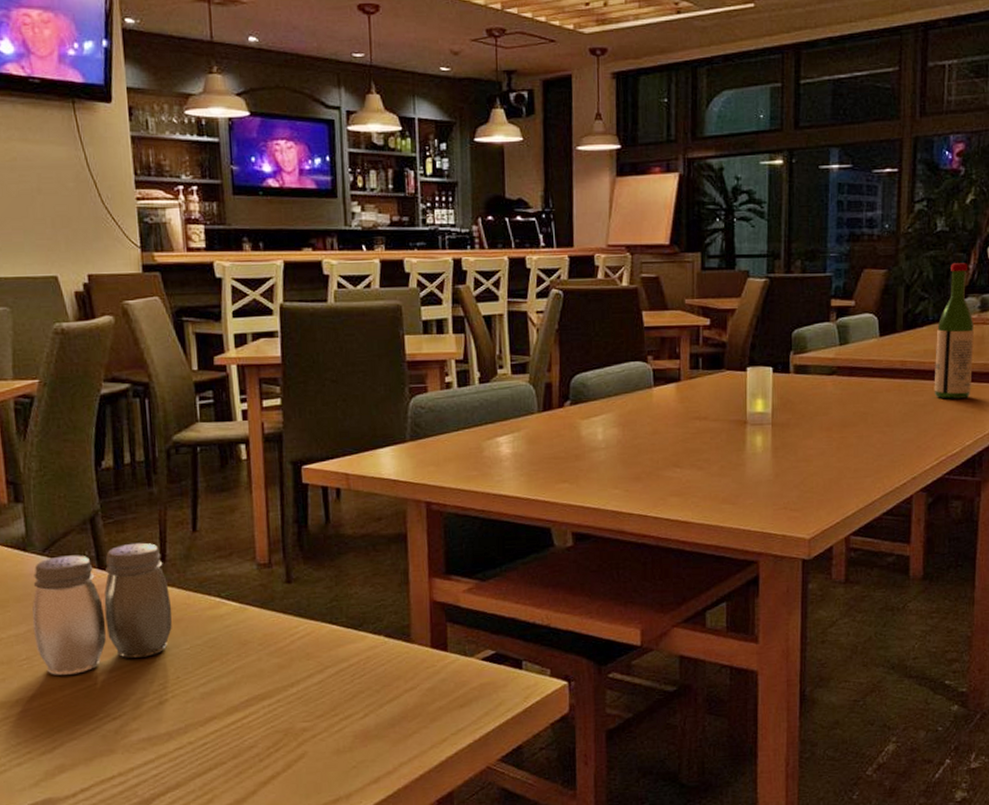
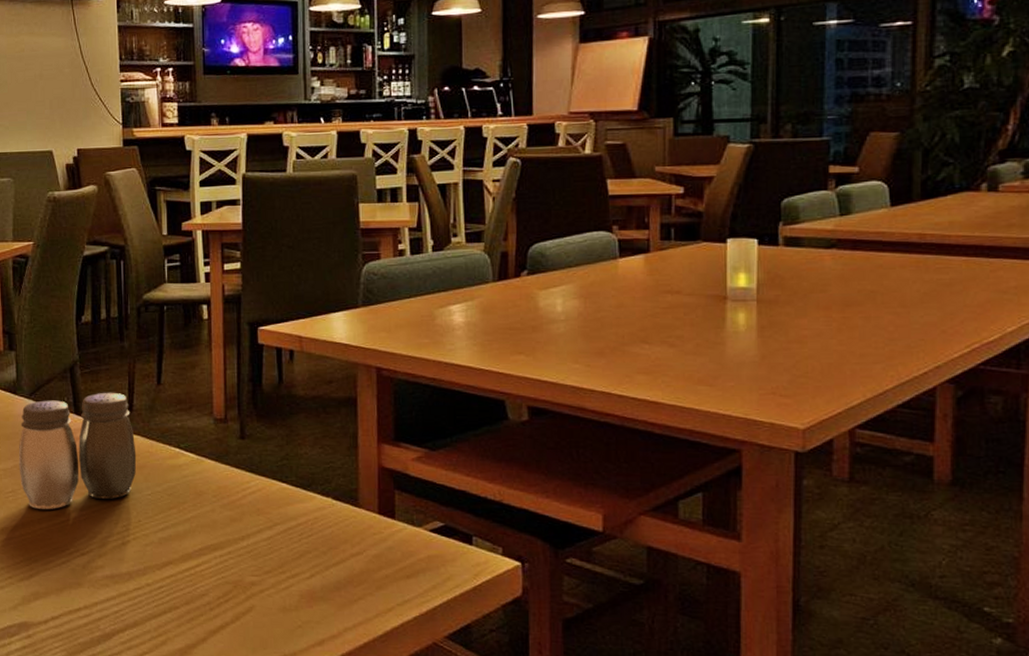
wine bottle: present [934,263,974,399] -> none [962,123,1016,278]

